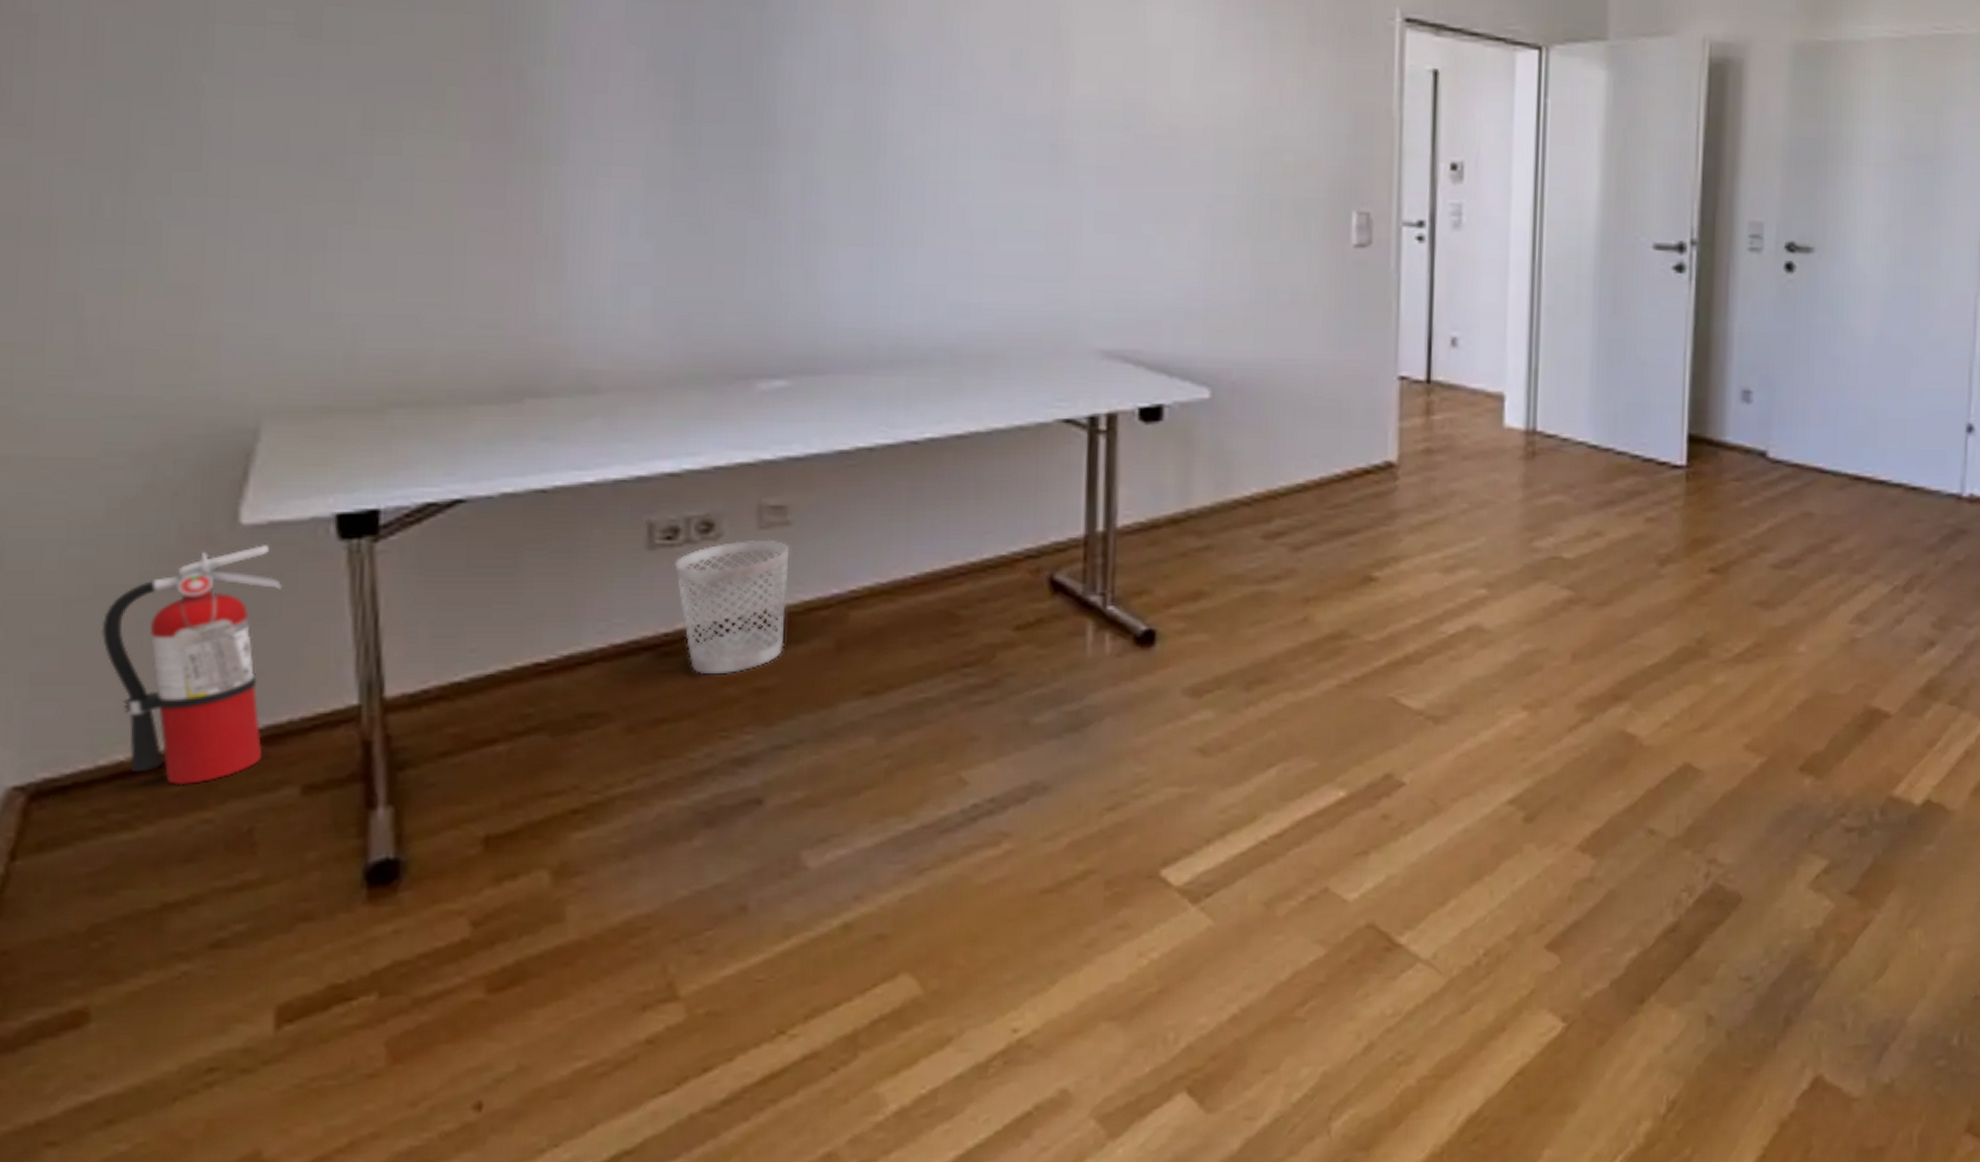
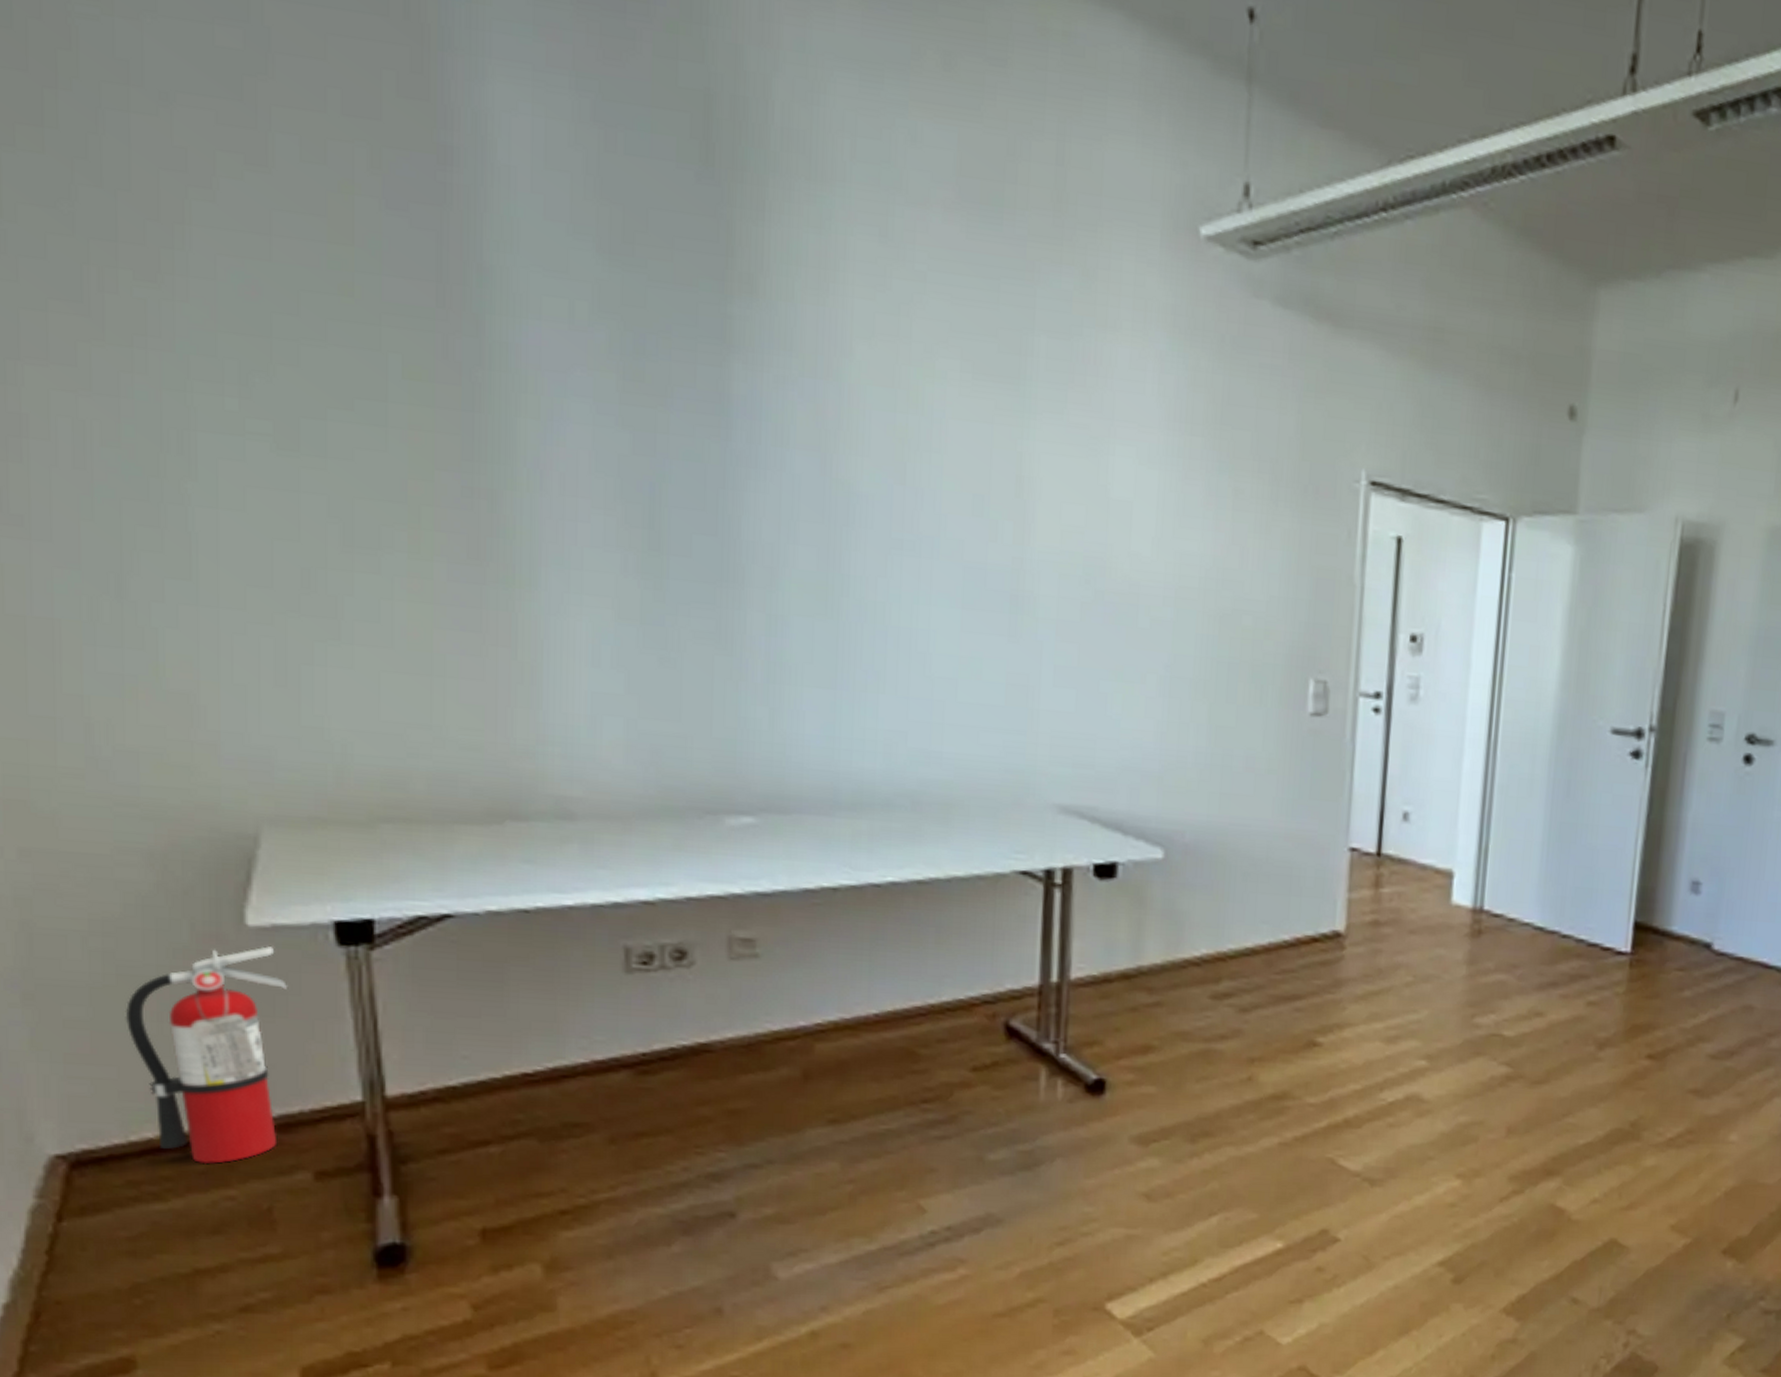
wastebasket: present [674,539,790,675] -> none [650,969,759,1095]

